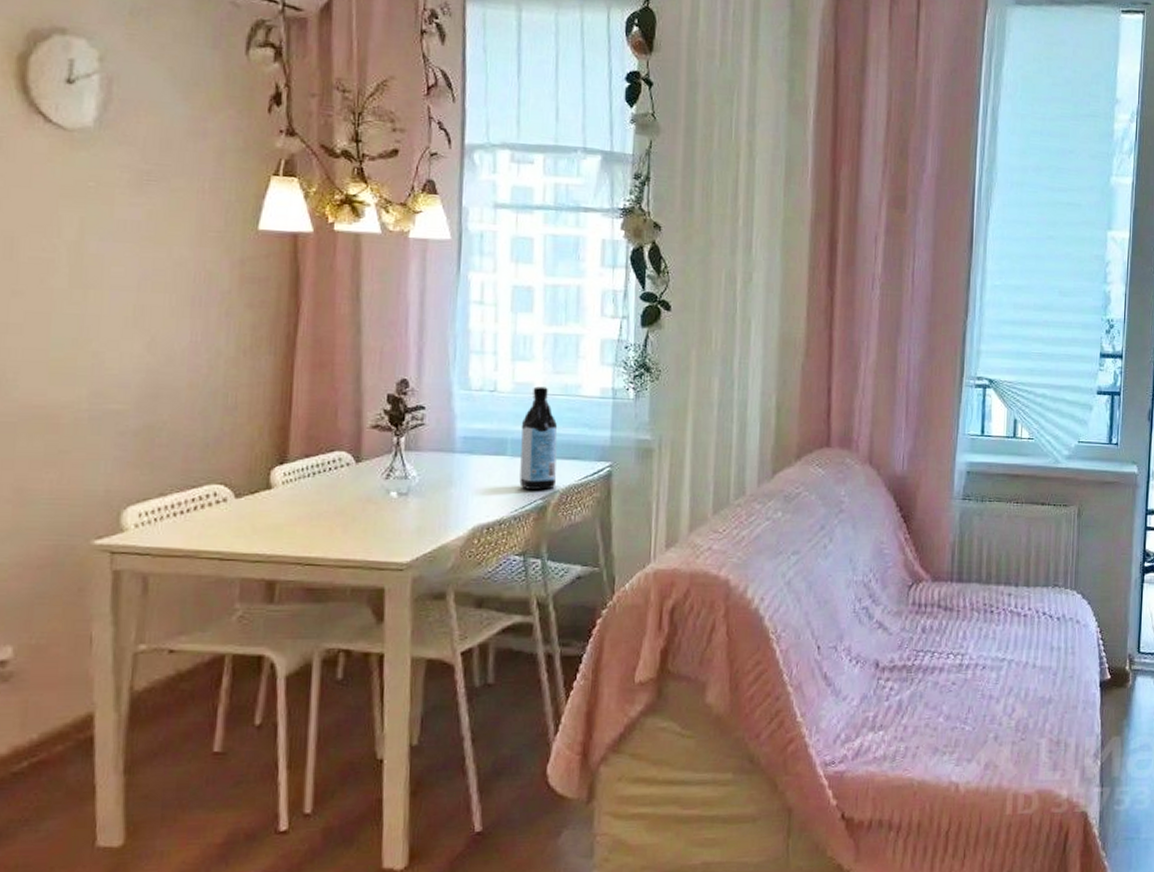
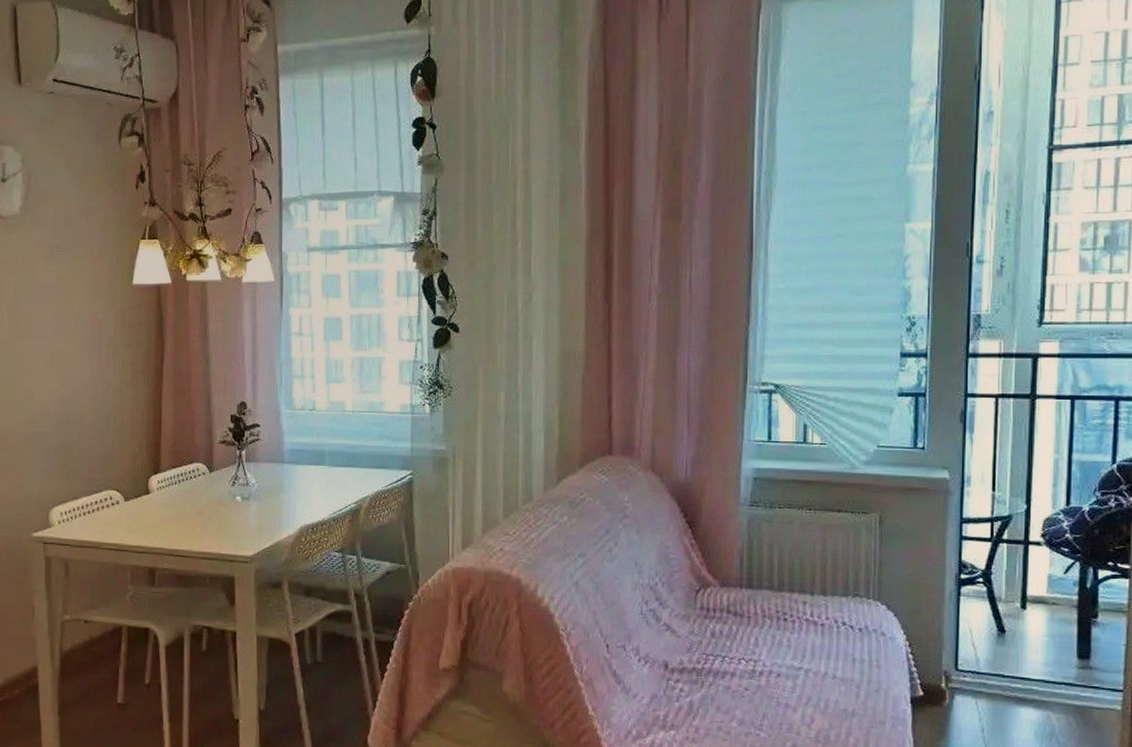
water bottle: present [519,386,558,491] -> none [336,405,367,496]

